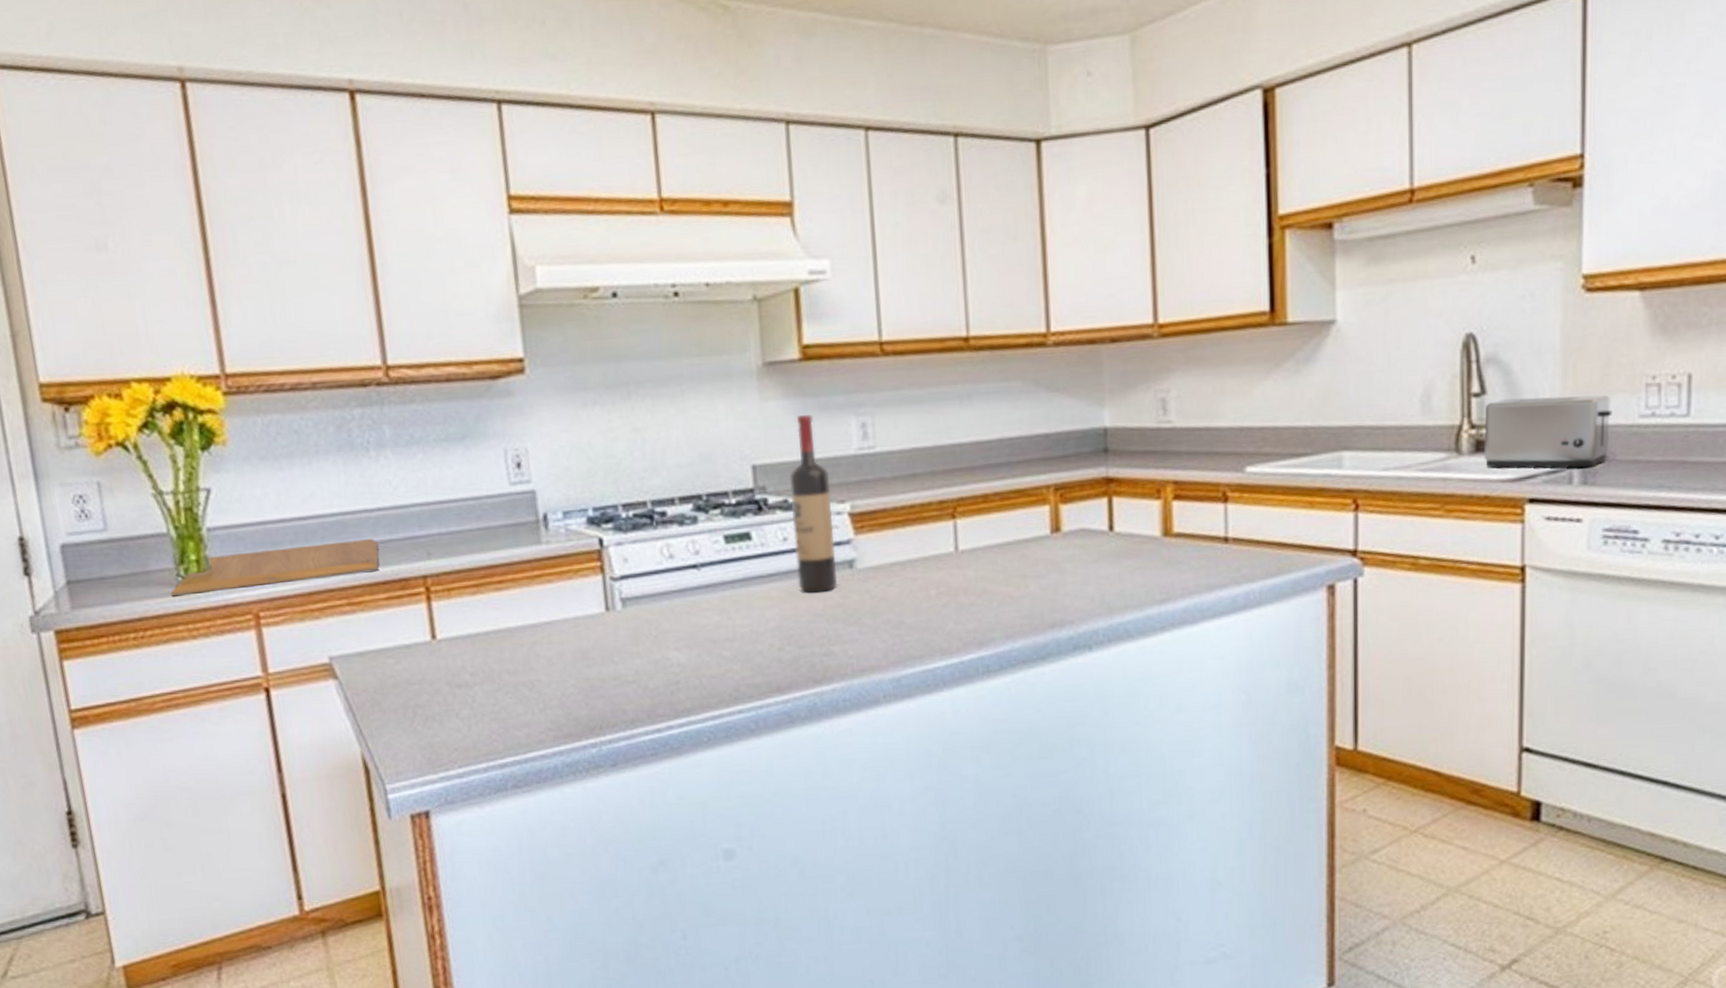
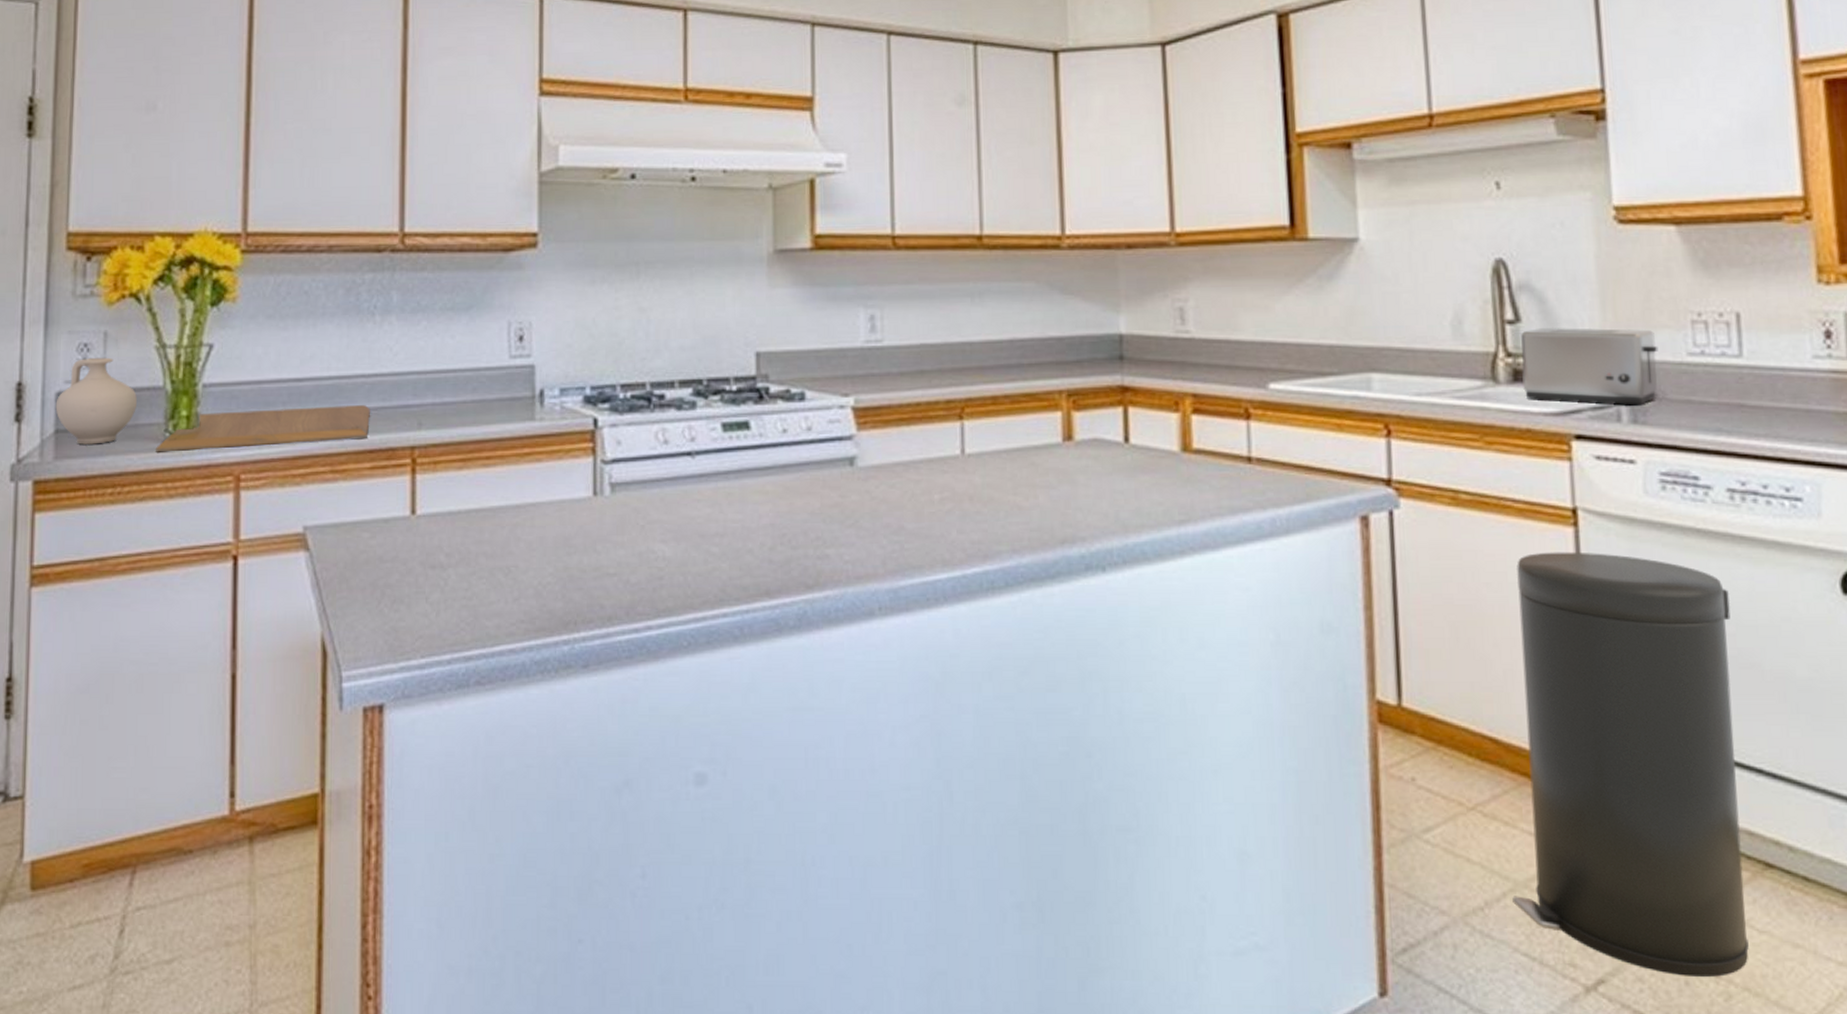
ceramic jug: none [61,507,145,594] -> present [55,357,138,445]
wine bottle: present [788,414,838,593] -> none [792,303,837,489]
pedal bin: none [1445,605,1655,952] -> present [1512,552,1749,977]

